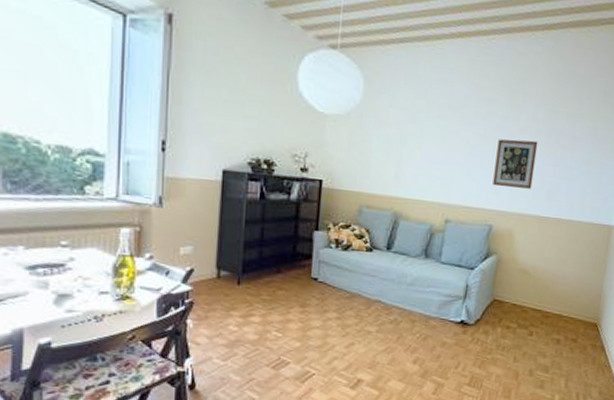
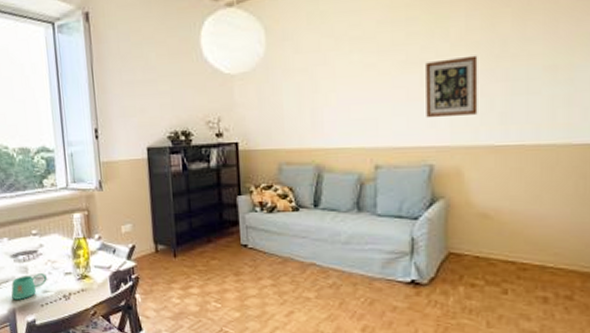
mug: none [20,290,74,319] -> present [11,273,47,300]

